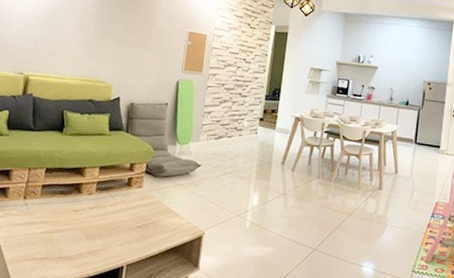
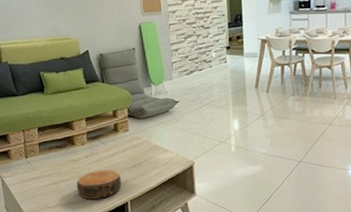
bowl: none [71,225,123,258] -> present [76,169,122,200]

